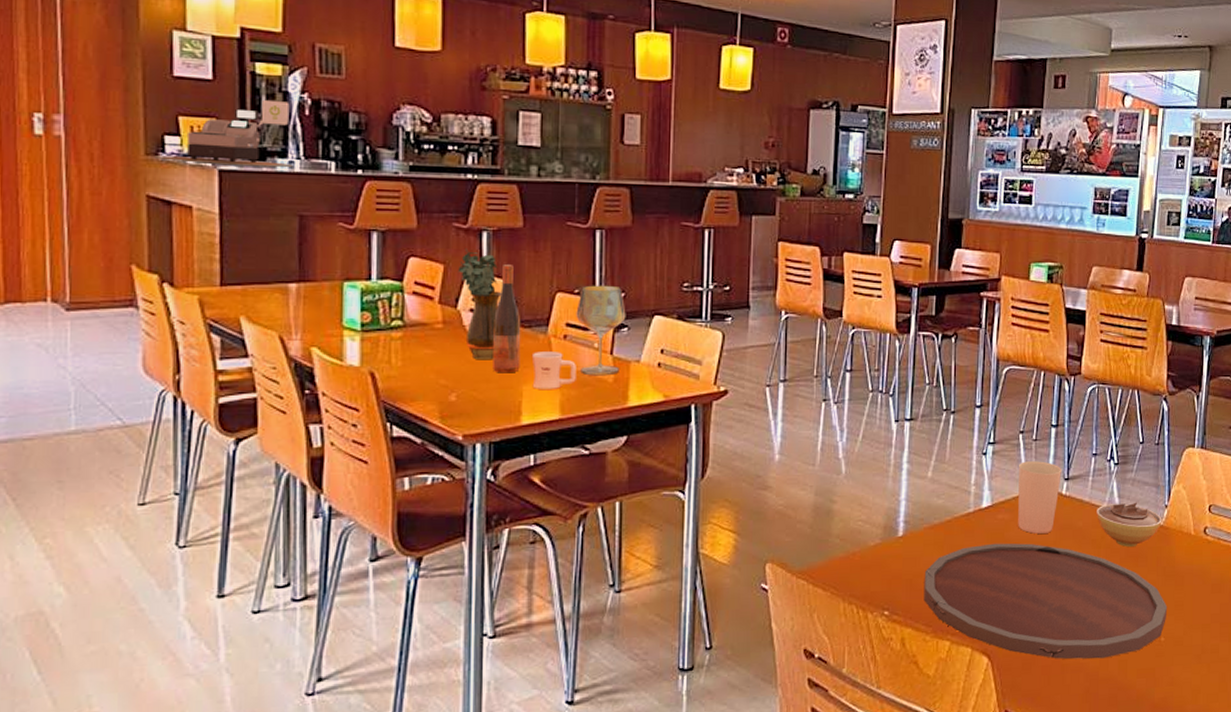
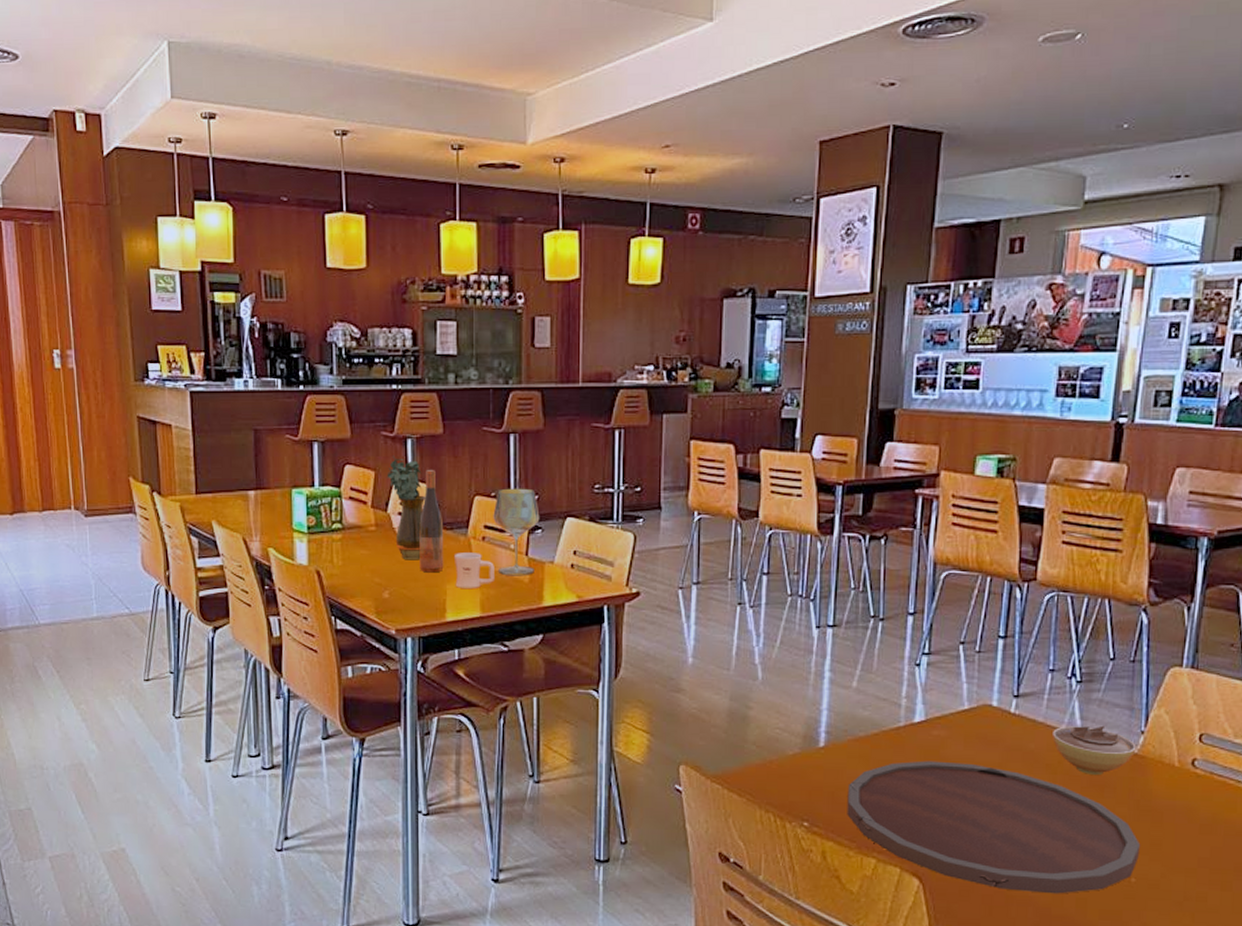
cash register: present [154,99,293,168] -> none [141,325,247,387]
cup: present [1018,461,1062,535] -> none [956,675,1010,755]

